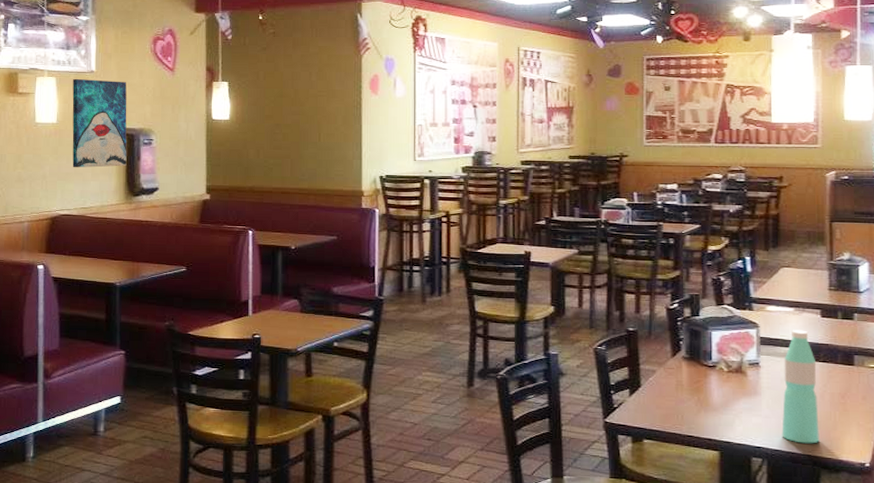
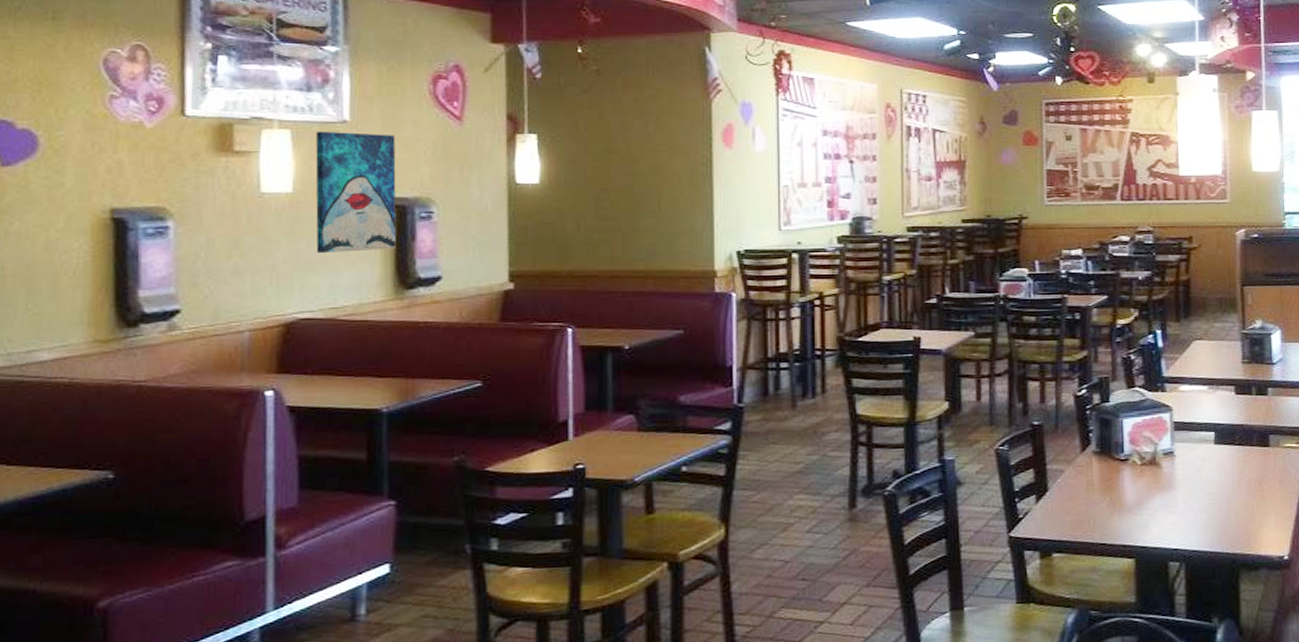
water bottle: present [781,330,820,444] -> none [1199,410,1238,540]

